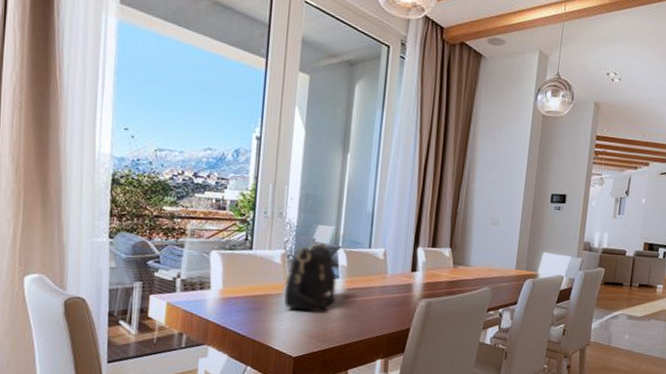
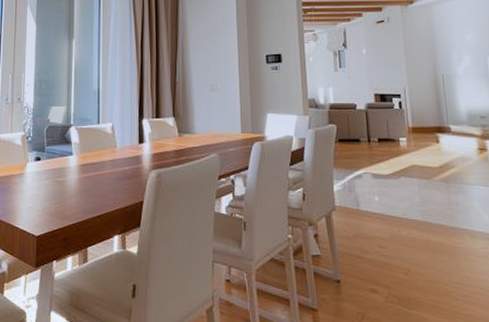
handbag: present [283,243,337,310] -> none [25,123,71,188]

